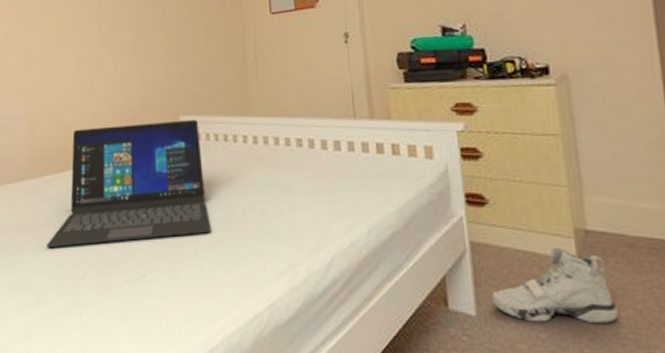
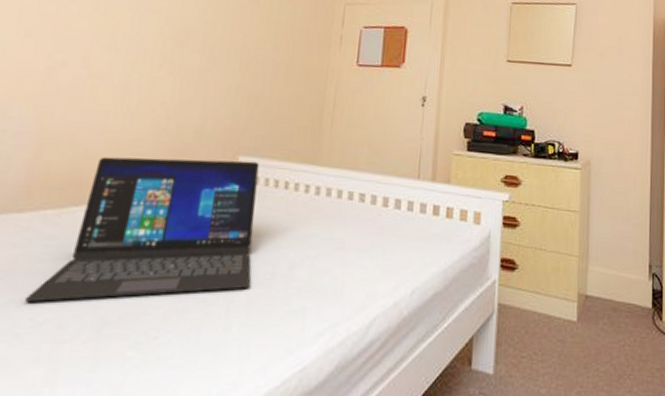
sneaker: present [491,247,618,323] -> none [507,309,599,379]

